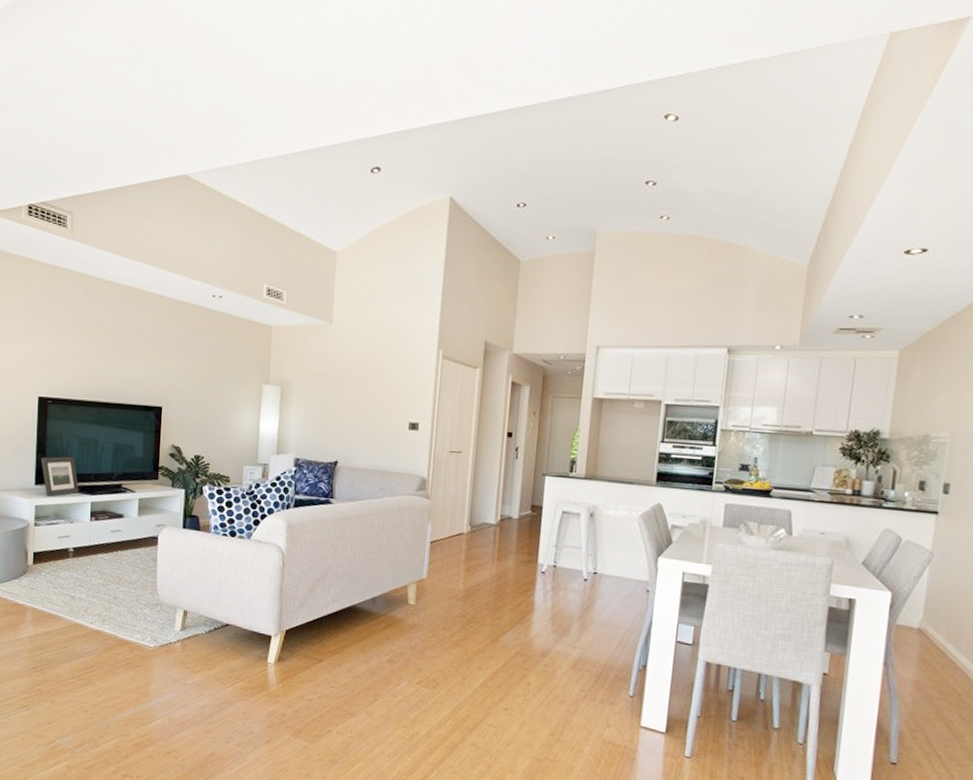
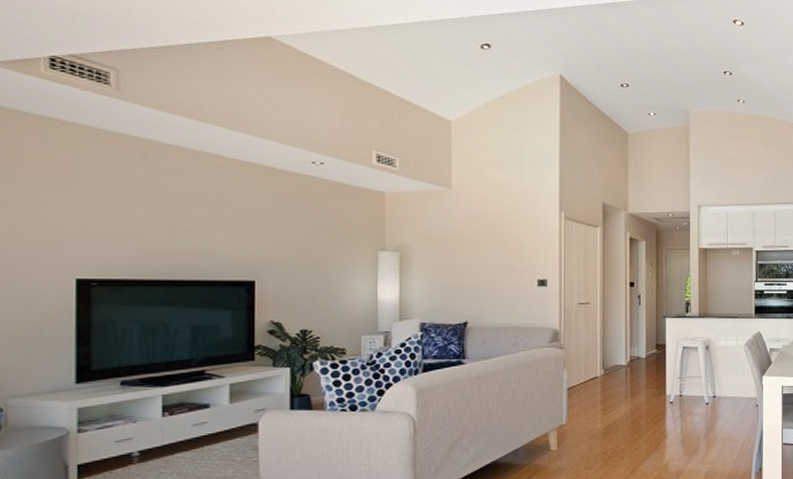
picture frame: present [41,456,79,497] -> none [84,345,144,395]

